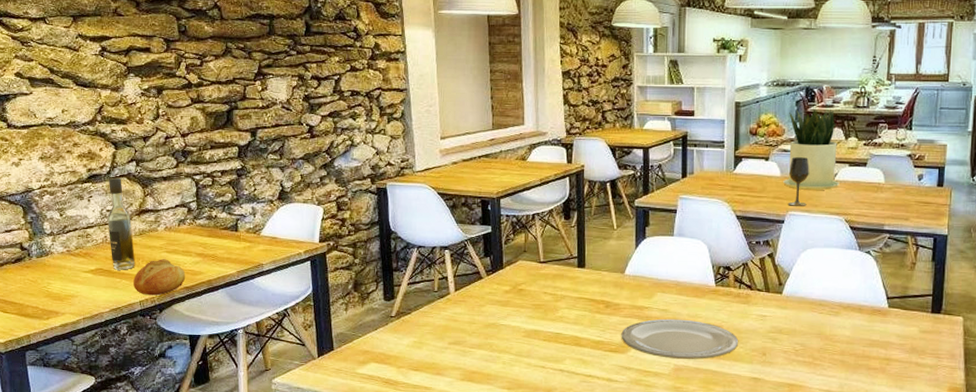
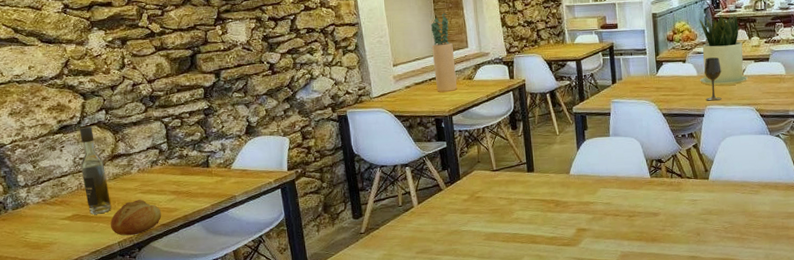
vase: none [484,82,509,172] -> present [431,11,458,93]
plate: present [621,319,739,360] -> none [571,210,676,247]

